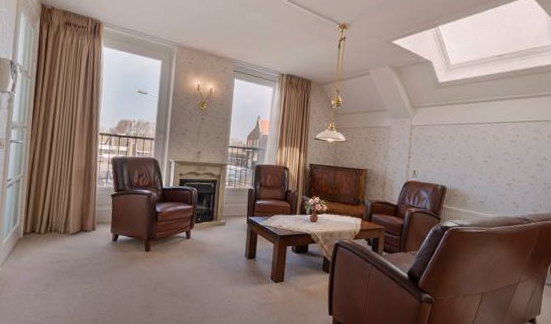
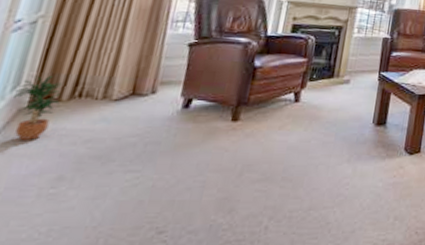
potted plant: none [14,216,40,259] -> present [12,75,62,140]

